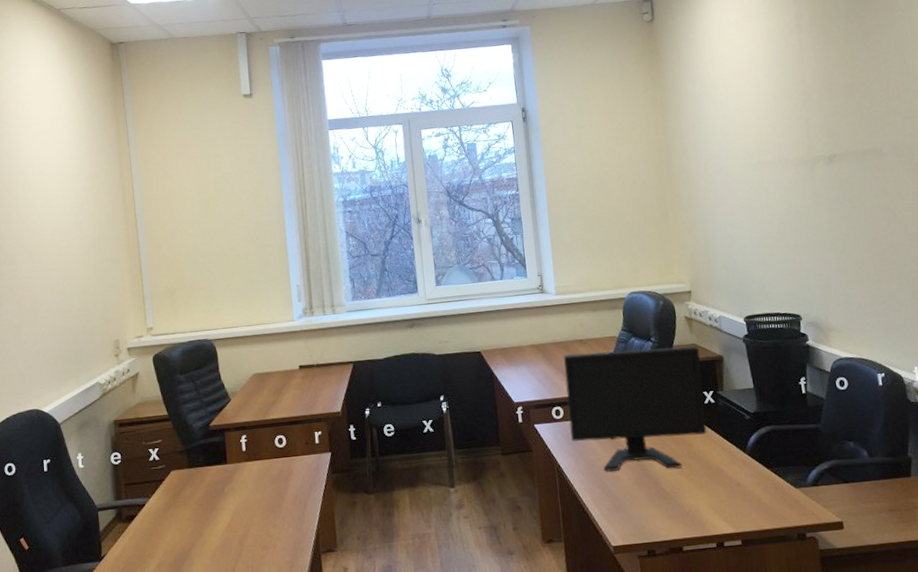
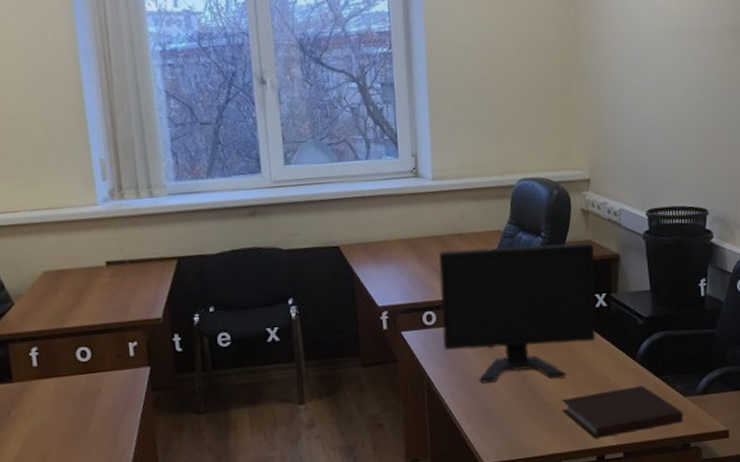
notebook: none [679,476,797,526] -> present [561,385,683,439]

